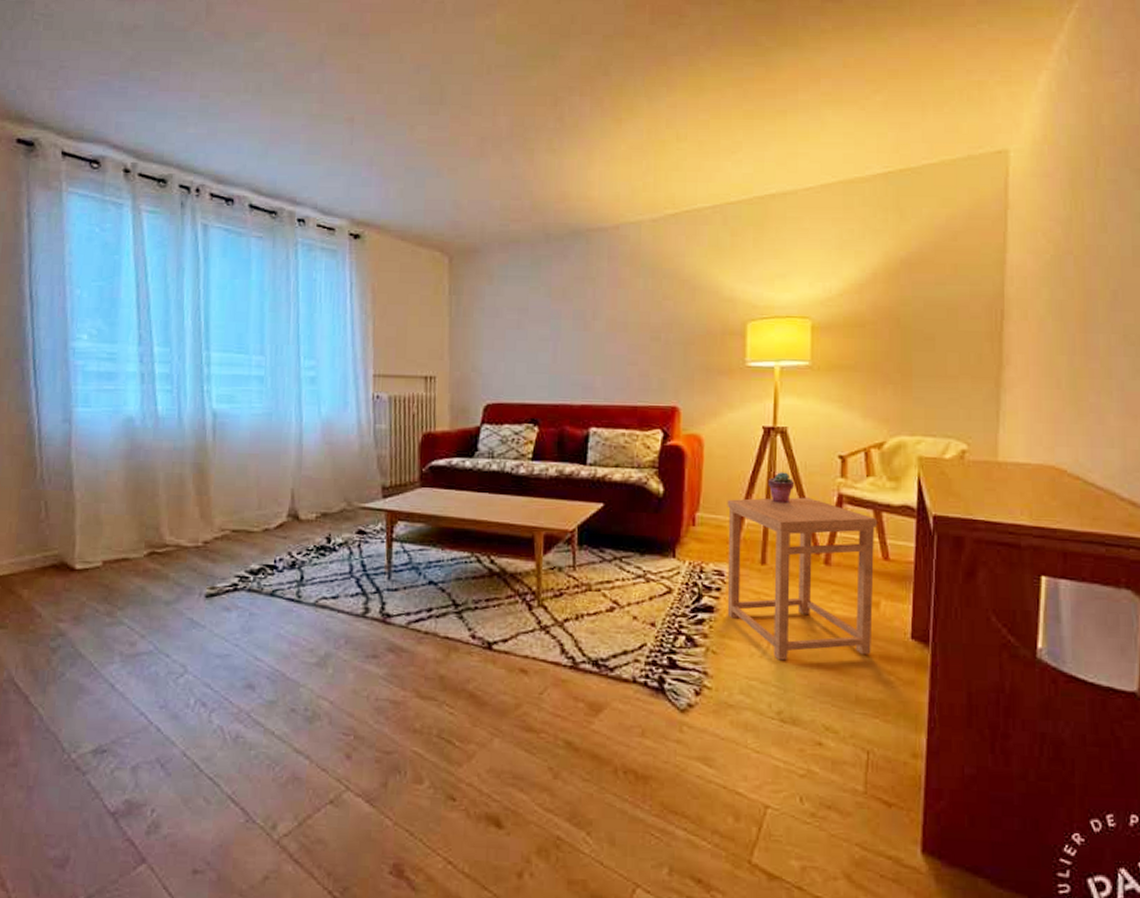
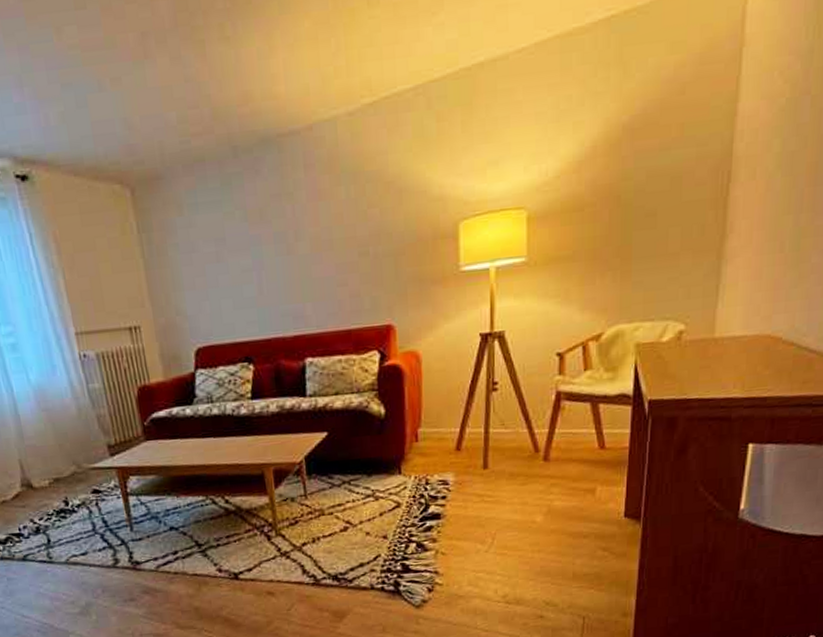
side table: present [727,497,878,661] -> none [448,399,595,552]
potted succulent: present [767,472,795,504] -> none [487,377,514,409]

